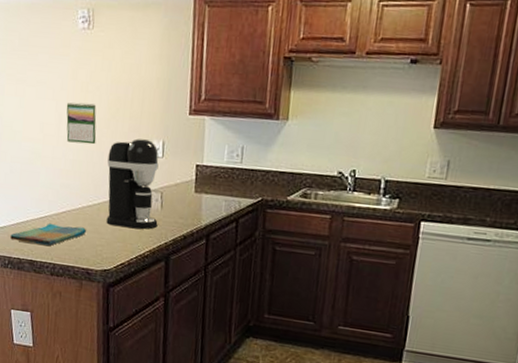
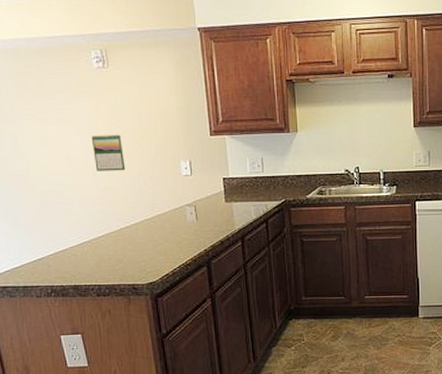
dish towel: present [10,223,87,246] -> none [50,247,128,270]
coffee maker: present [106,138,159,230] -> none [139,160,195,242]

